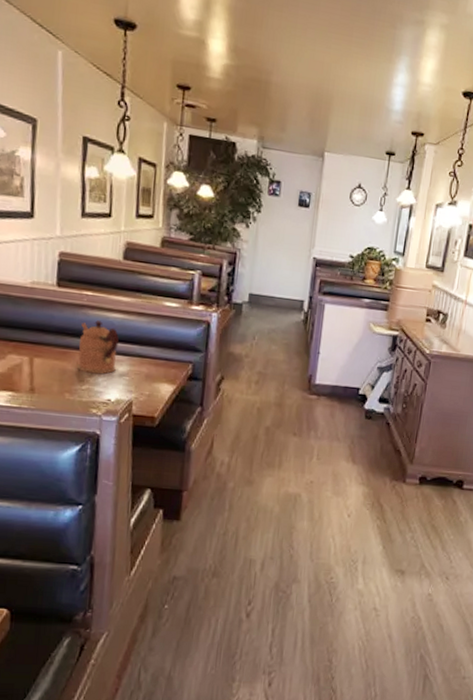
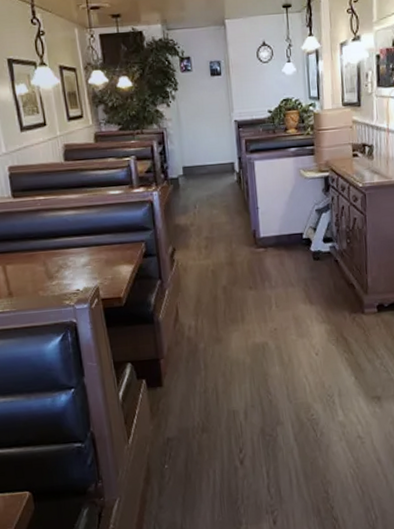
coffeepot: present [77,320,119,374] -> none [40,220,78,270]

